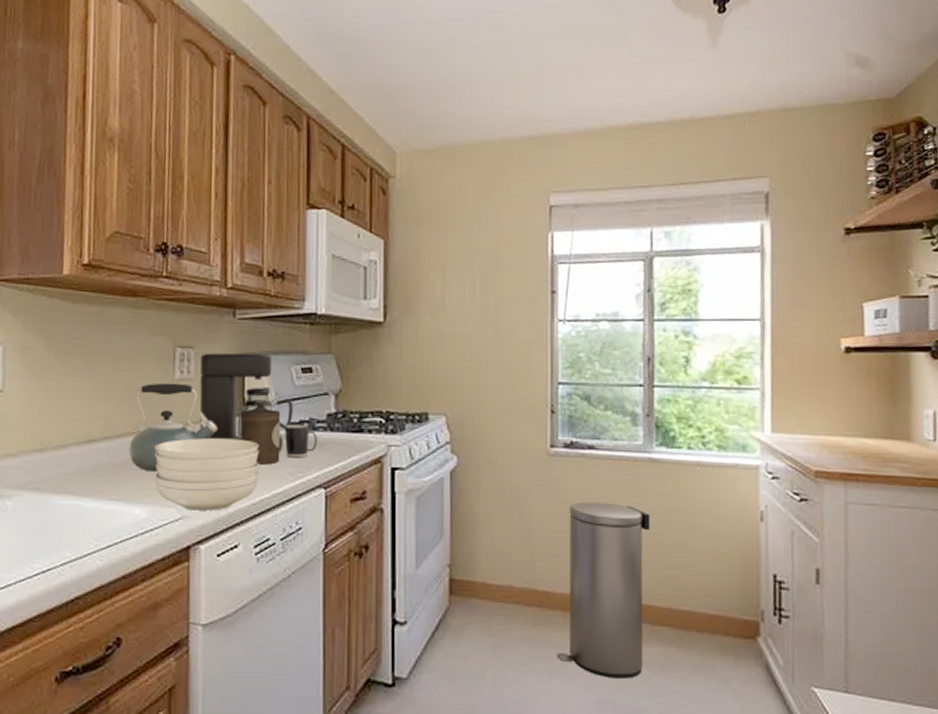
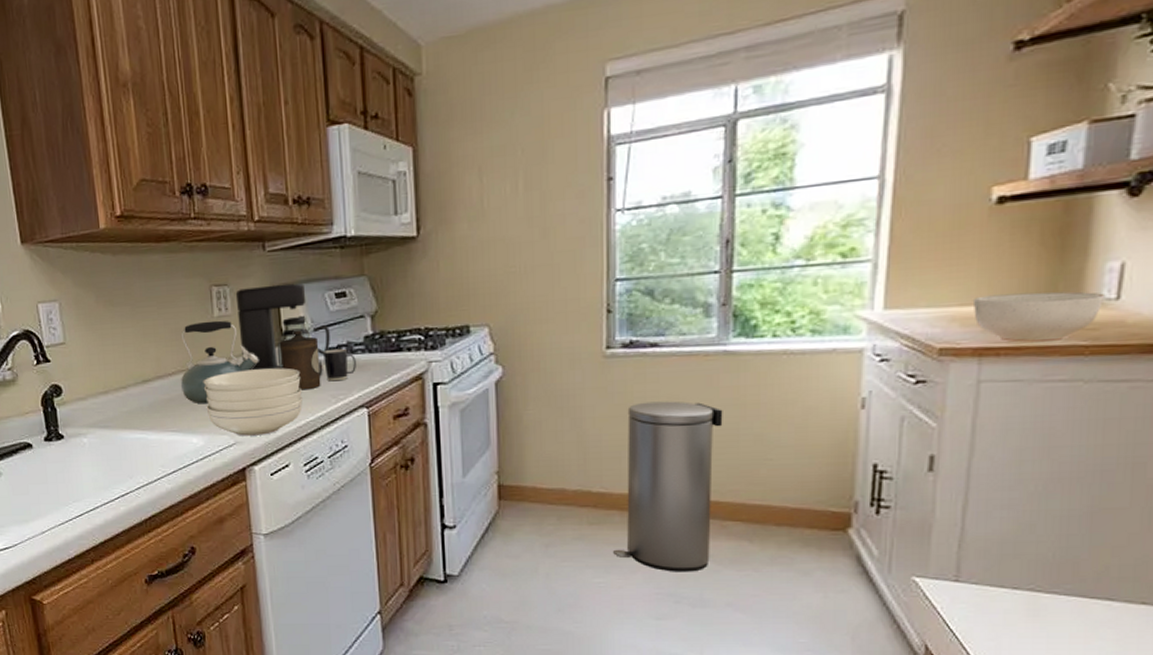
bowl: none [835,428,927,473] -> present [972,291,1106,343]

